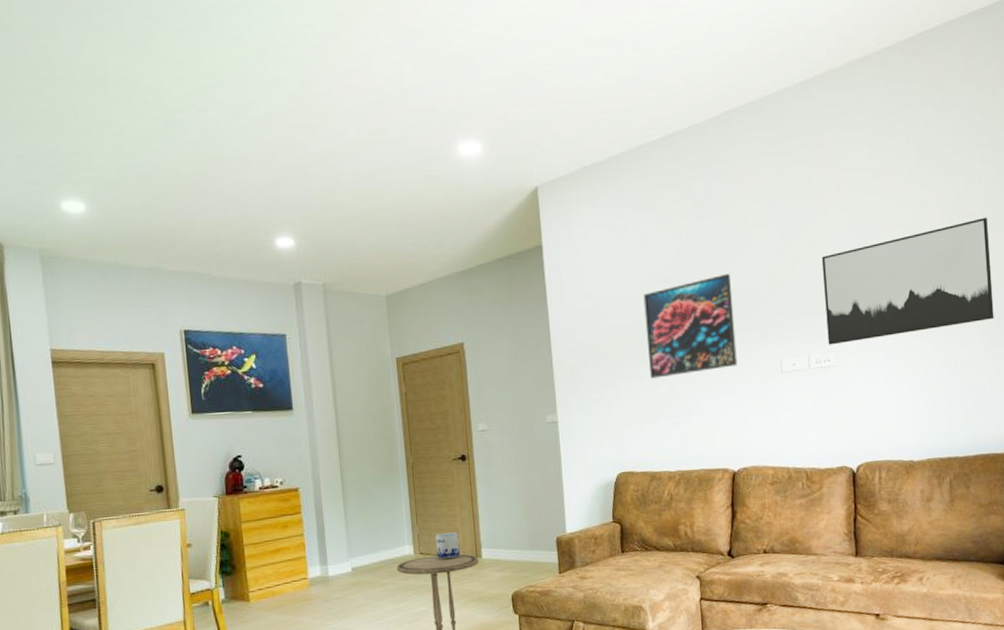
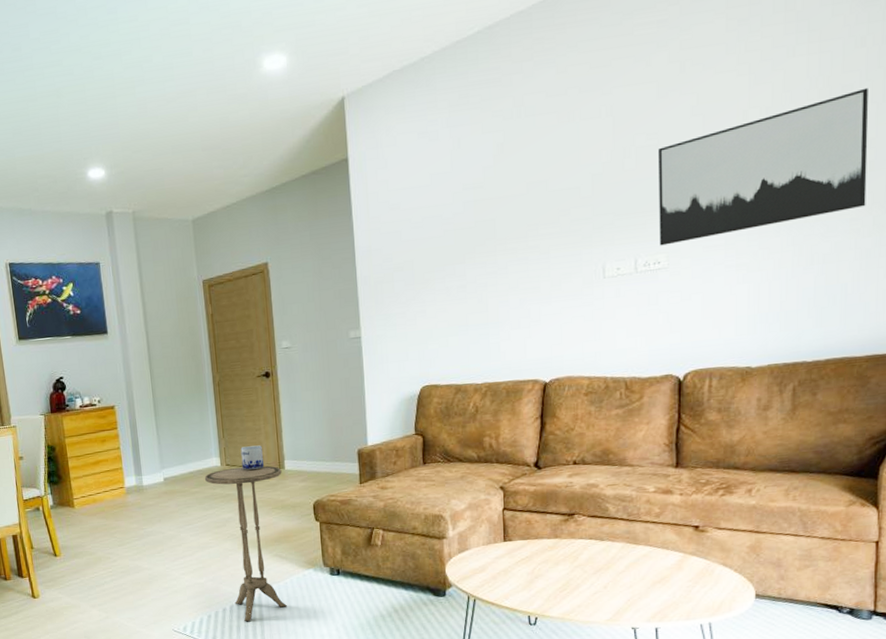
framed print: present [643,273,738,379] -> none [454,174,554,290]

